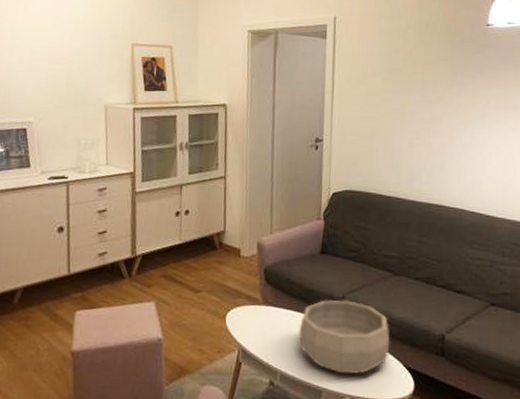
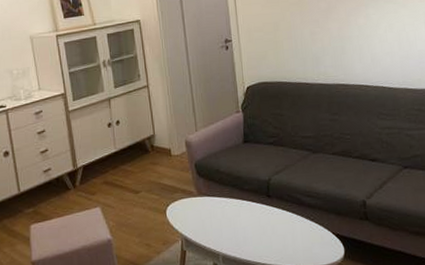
decorative bowl: present [298,300,390,375] -> none [233,181,318,249]

